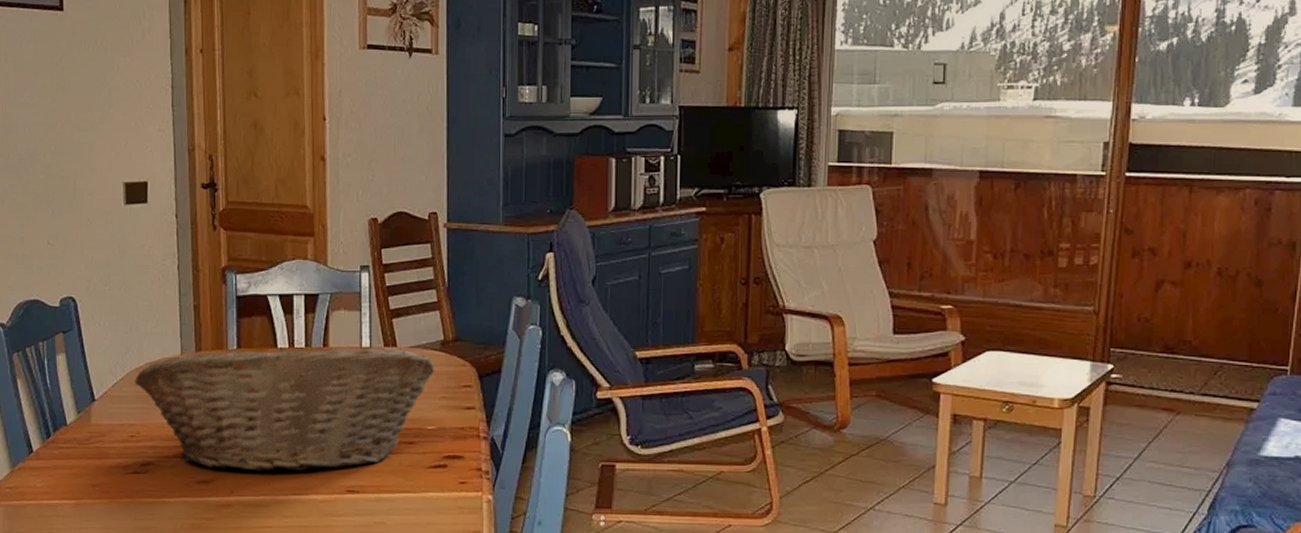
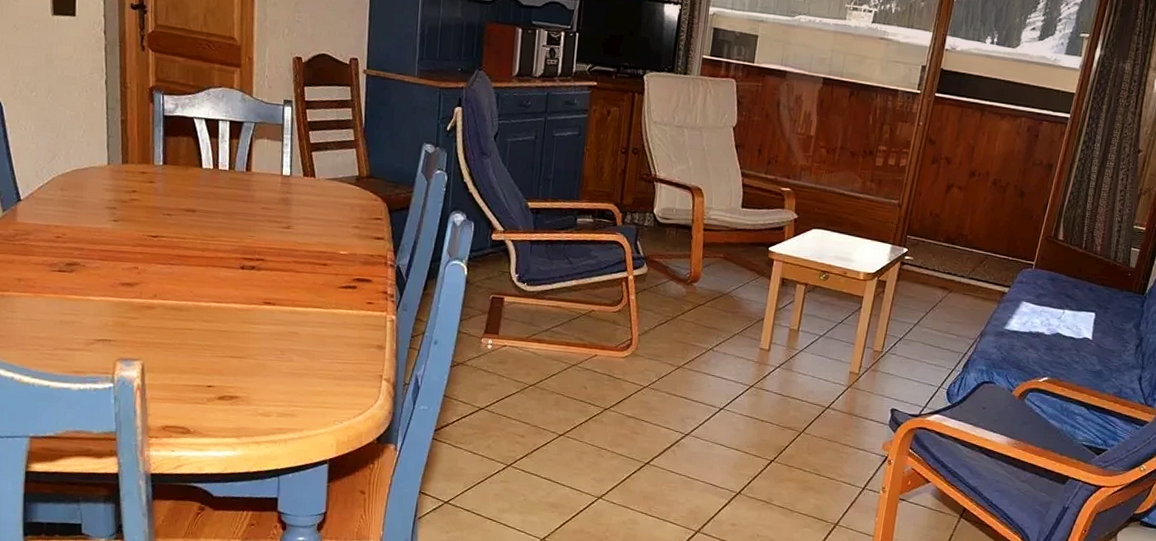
fruit basket: present [135,346,435,471] -> none [61,165,349,282]

